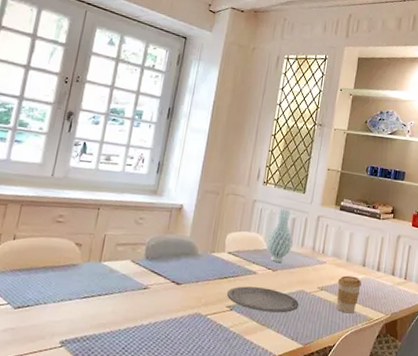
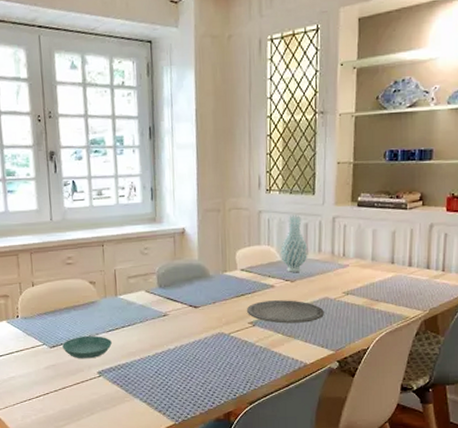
saucer: none [28,299,84,326] -> present [62,335,112,359]
coffee cup: present [336,275,361,314] -> none [364,275,392,315]

